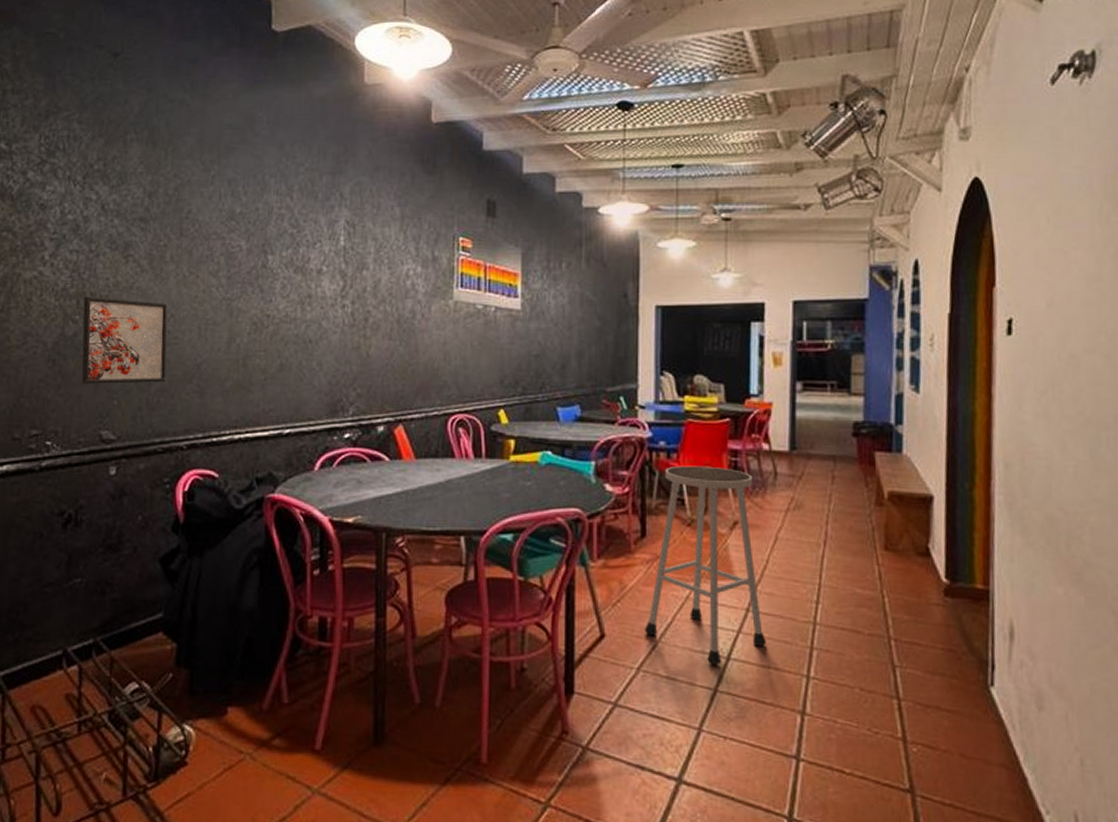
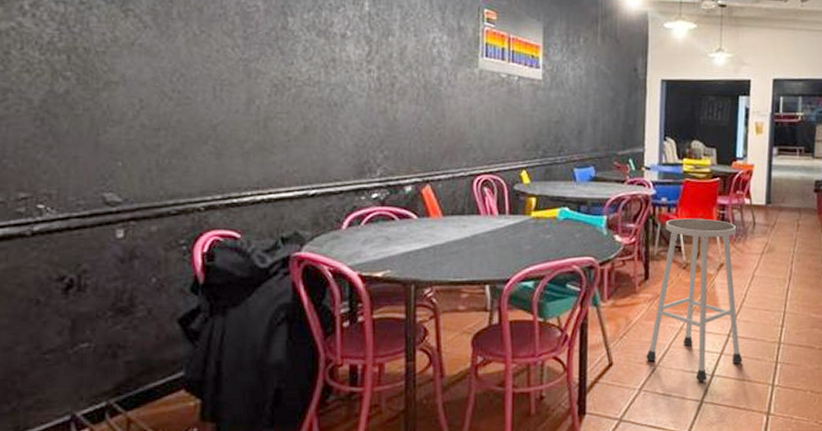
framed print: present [81,296,168,384] -> none [75,51,178,145]

